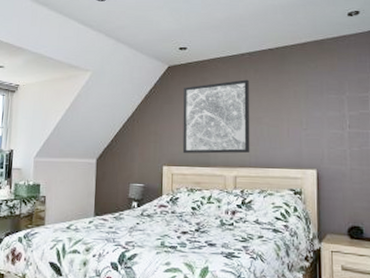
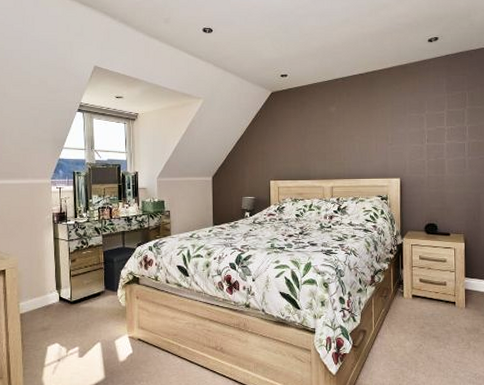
wall art: present [182,79,250,154] -> none [286,102,344,169]

